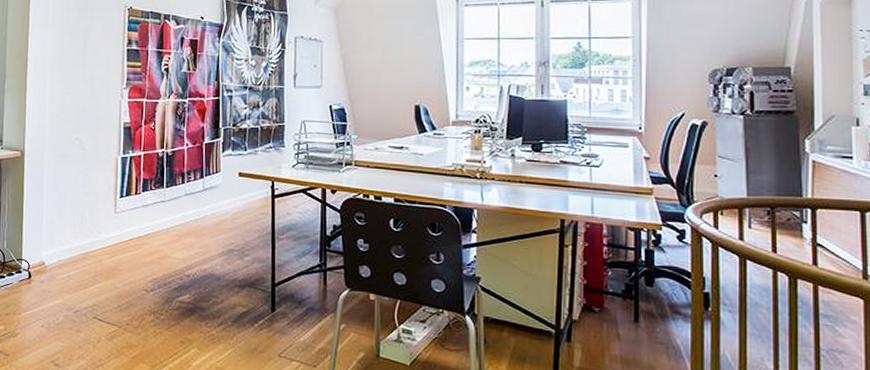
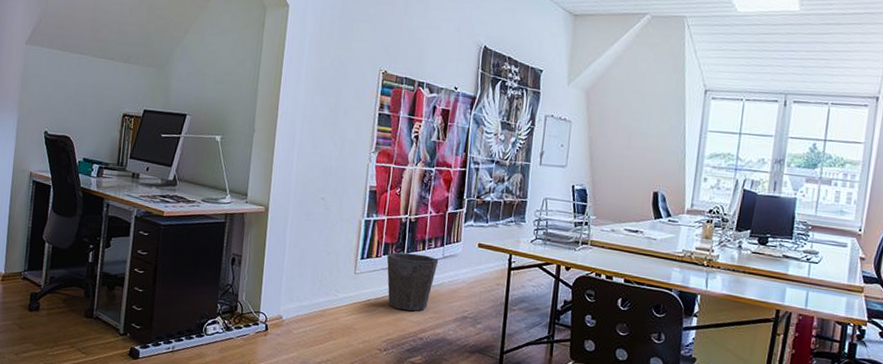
waste bin: none [146,187,200,248] -> present [387,252,439,311]

